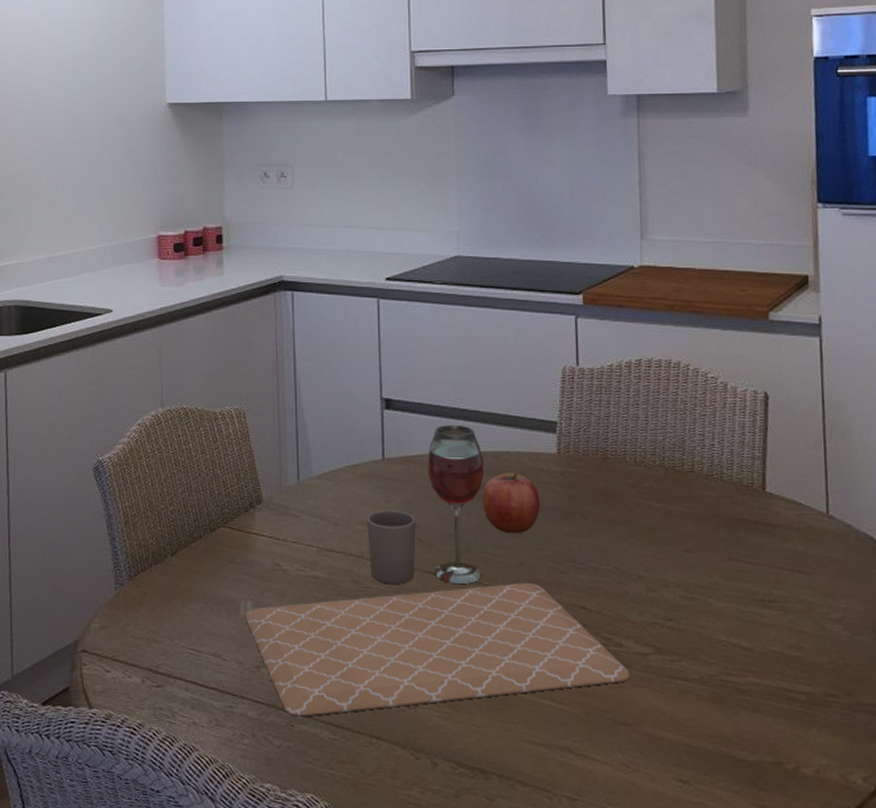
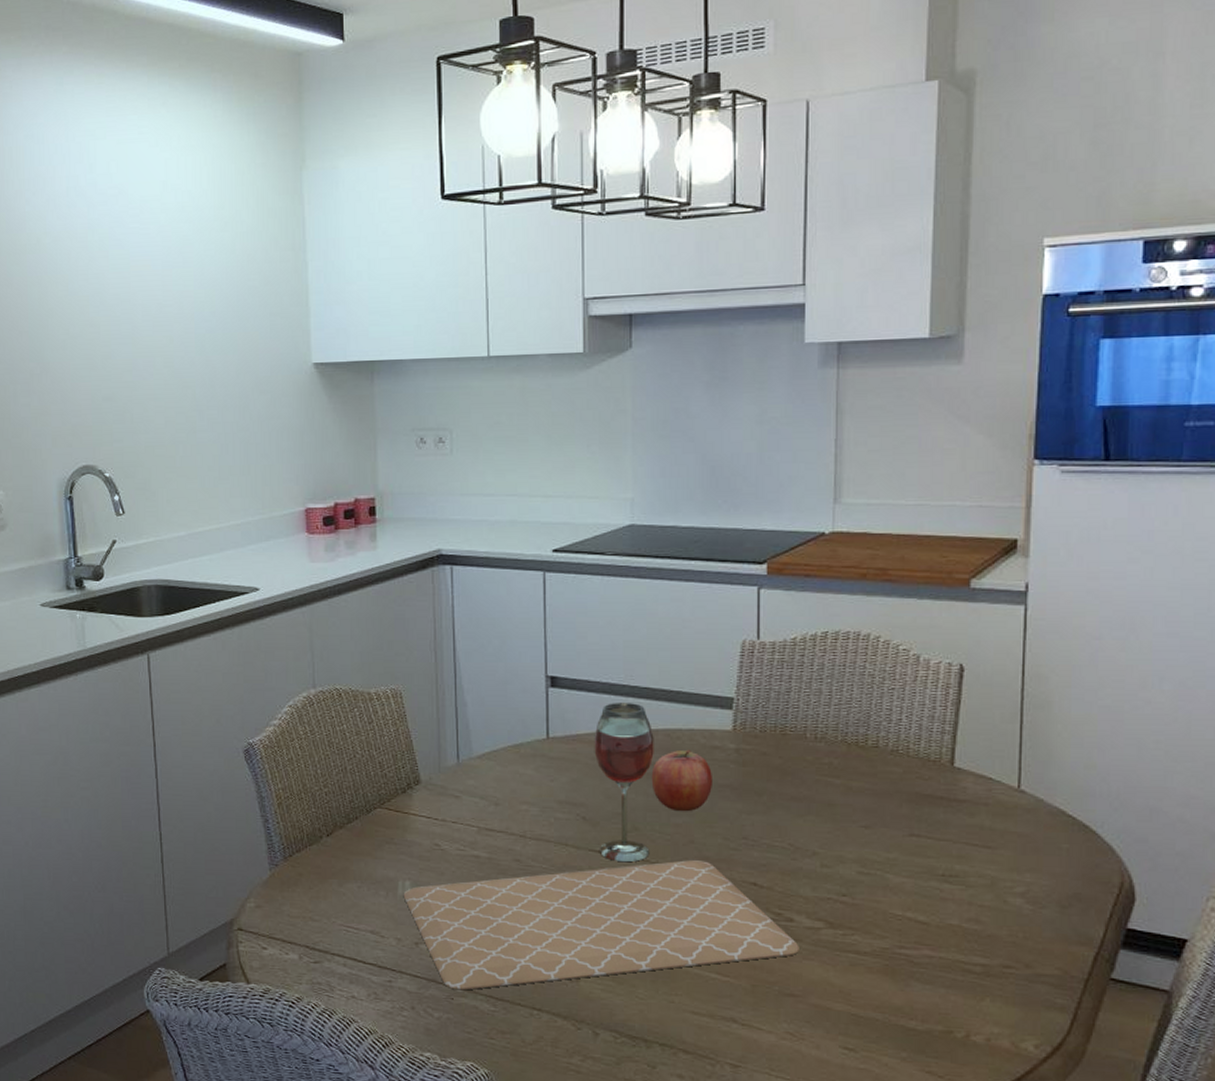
mug: present [366,510,416,584] -> none [529,789,581,862]

